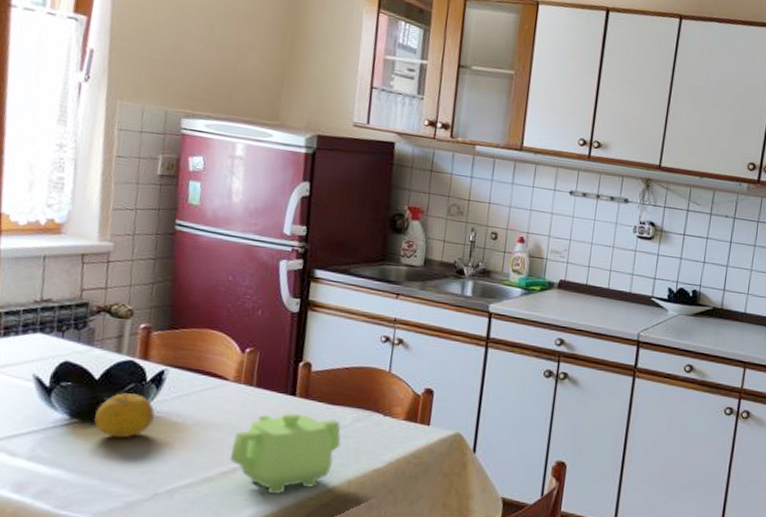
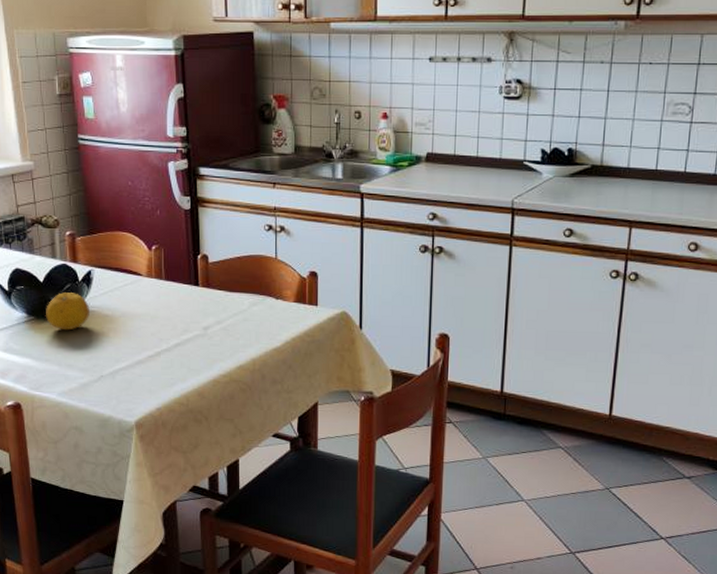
teapot: present [229,412,341,494] -> none [153,301,242,373]

